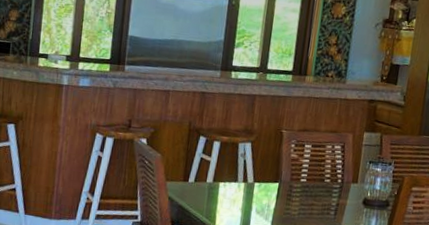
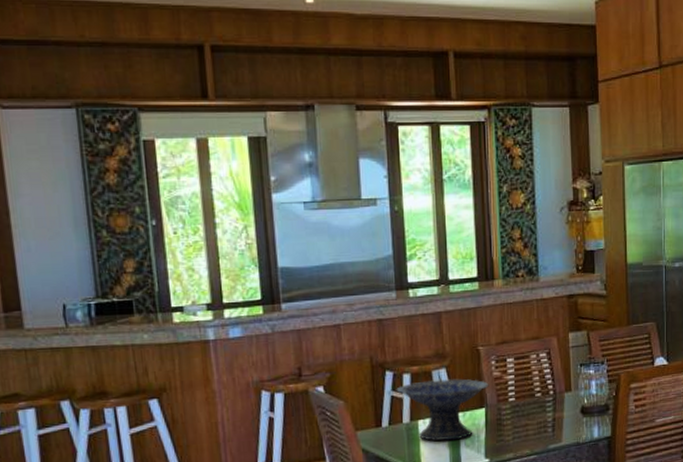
decorative bowl: none [206,150,286,206] -> present [396,378,489,441]

